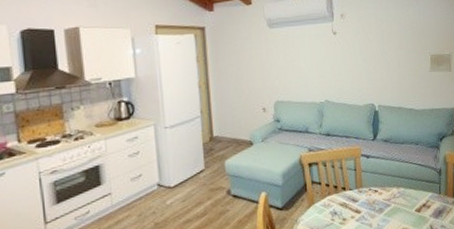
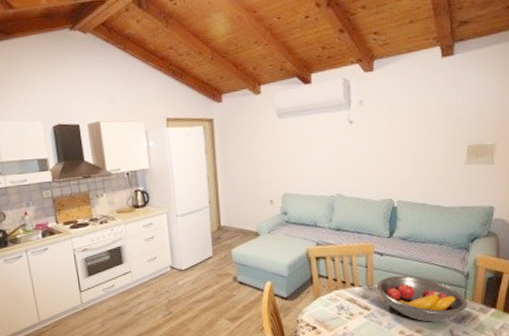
fruit bowl: none [365,176,443,220] -> present [376,276,469,322]

